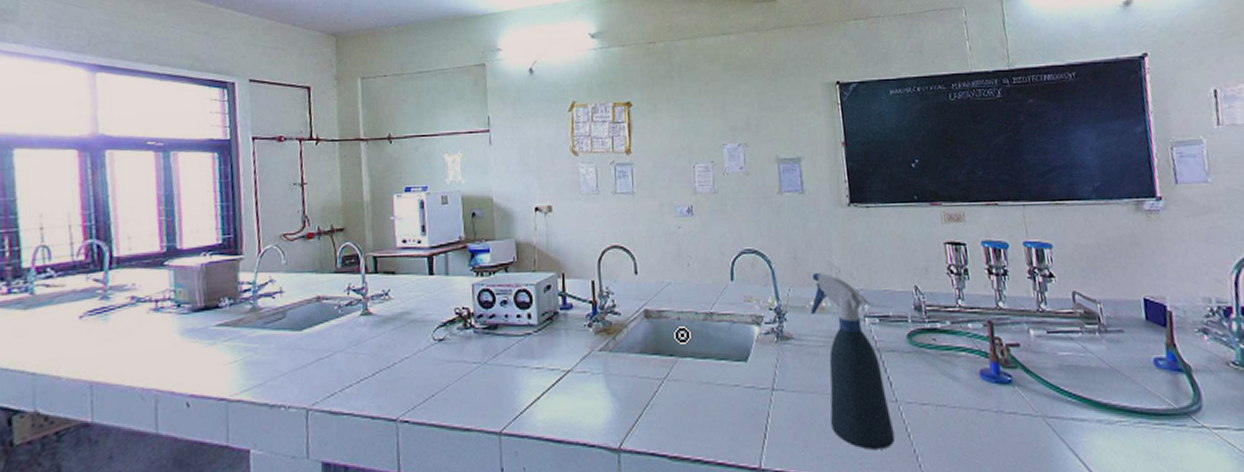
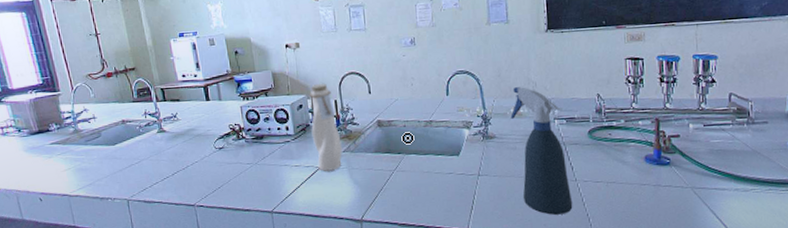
water bottle: none [560,258,598,379] -> present [310,83,342,172]

